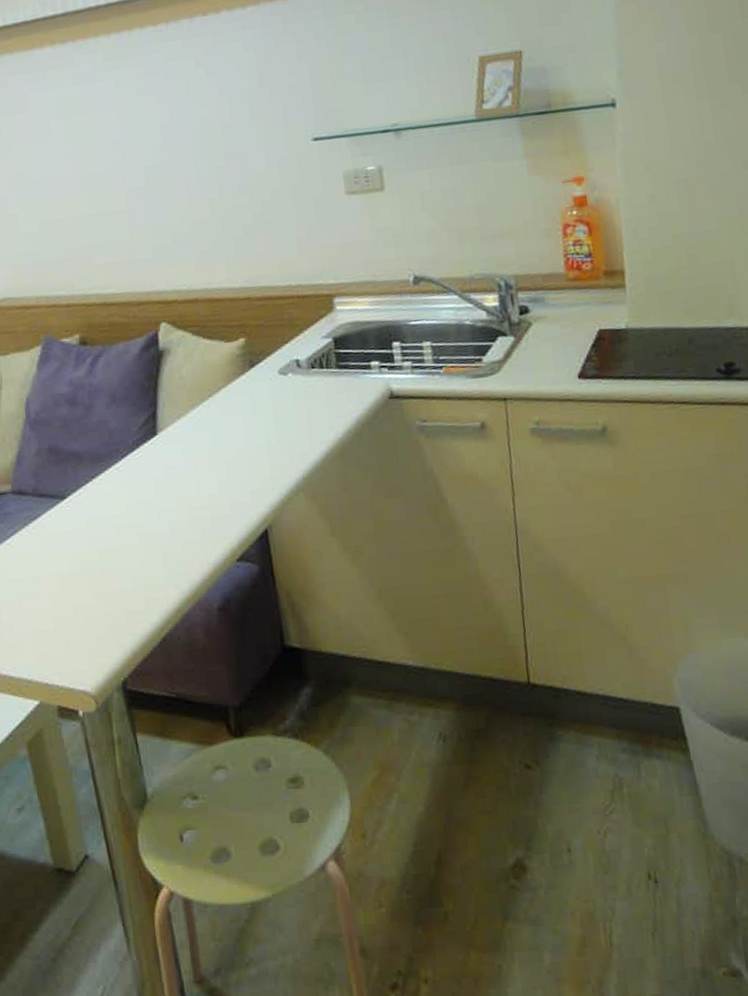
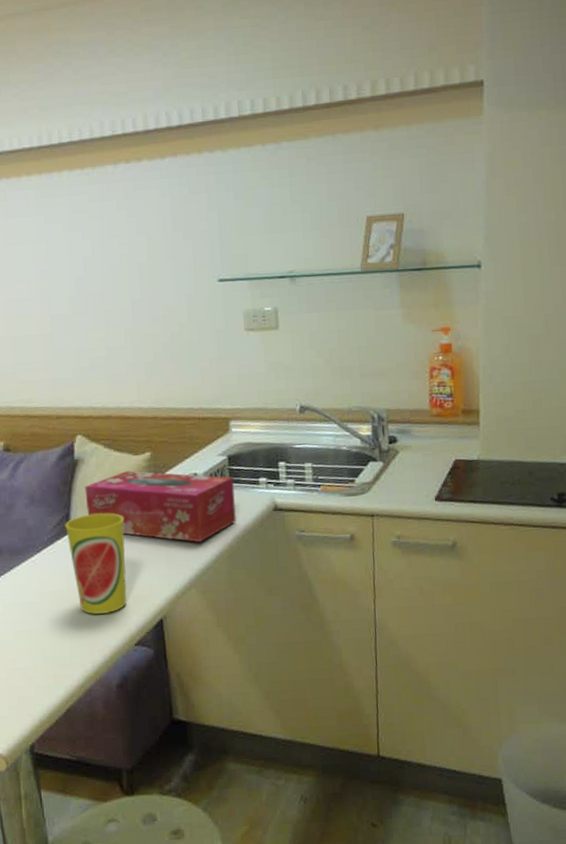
cup: none [151,409,225,527] -> present [65,513,127,614]
tissue box: none [172,360,347,439] -> present [84,471,236,542]

